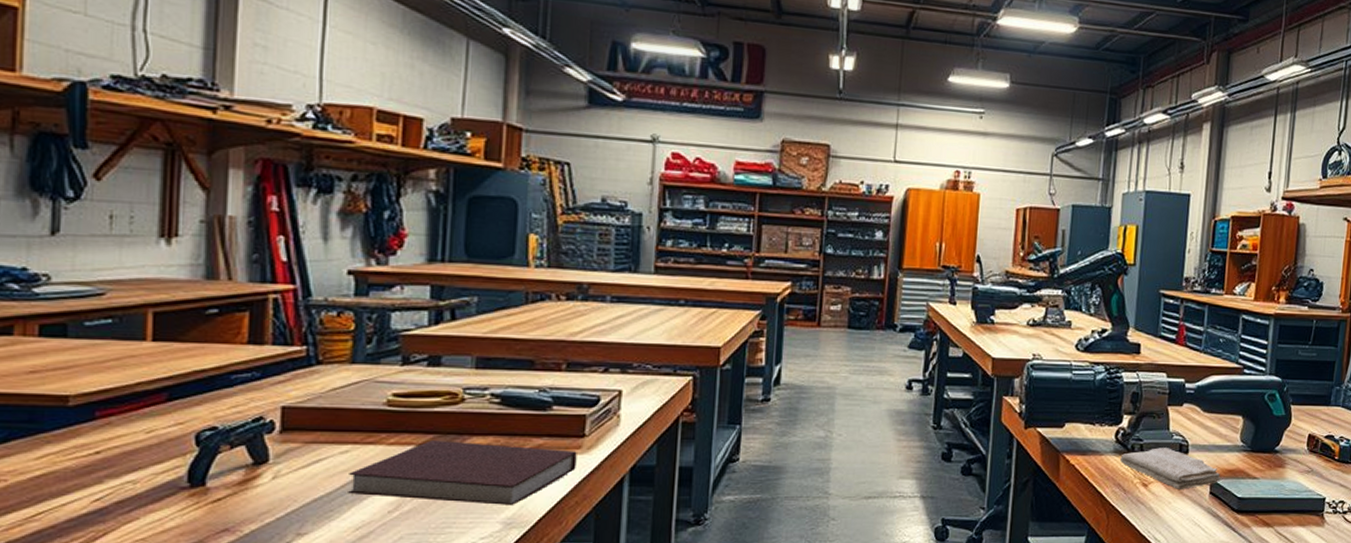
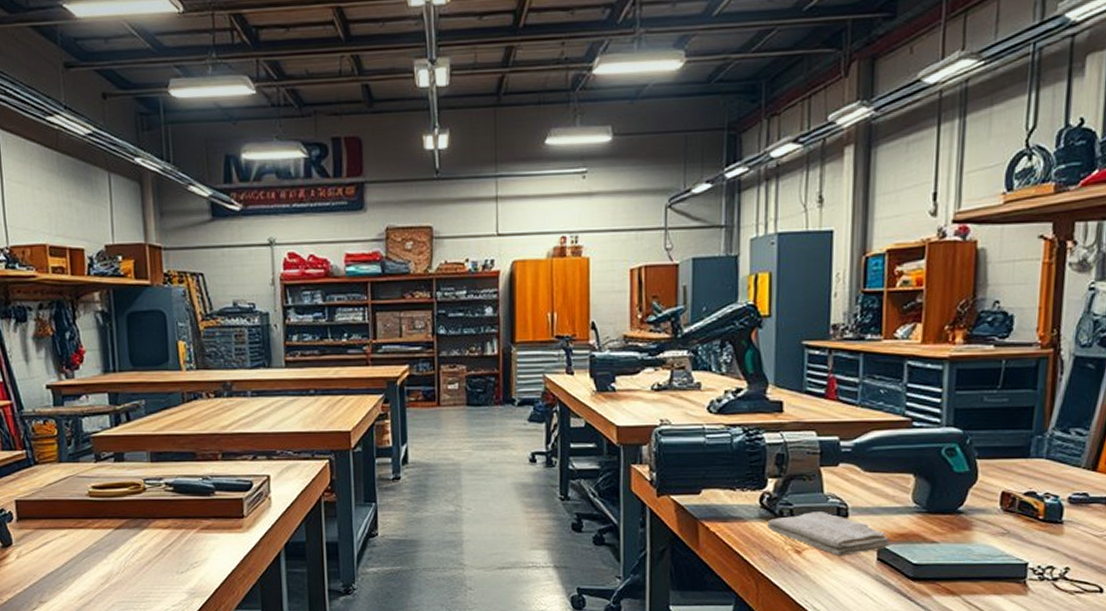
notebook: present [348,440,577,505] -> none [69,524,240,578]

